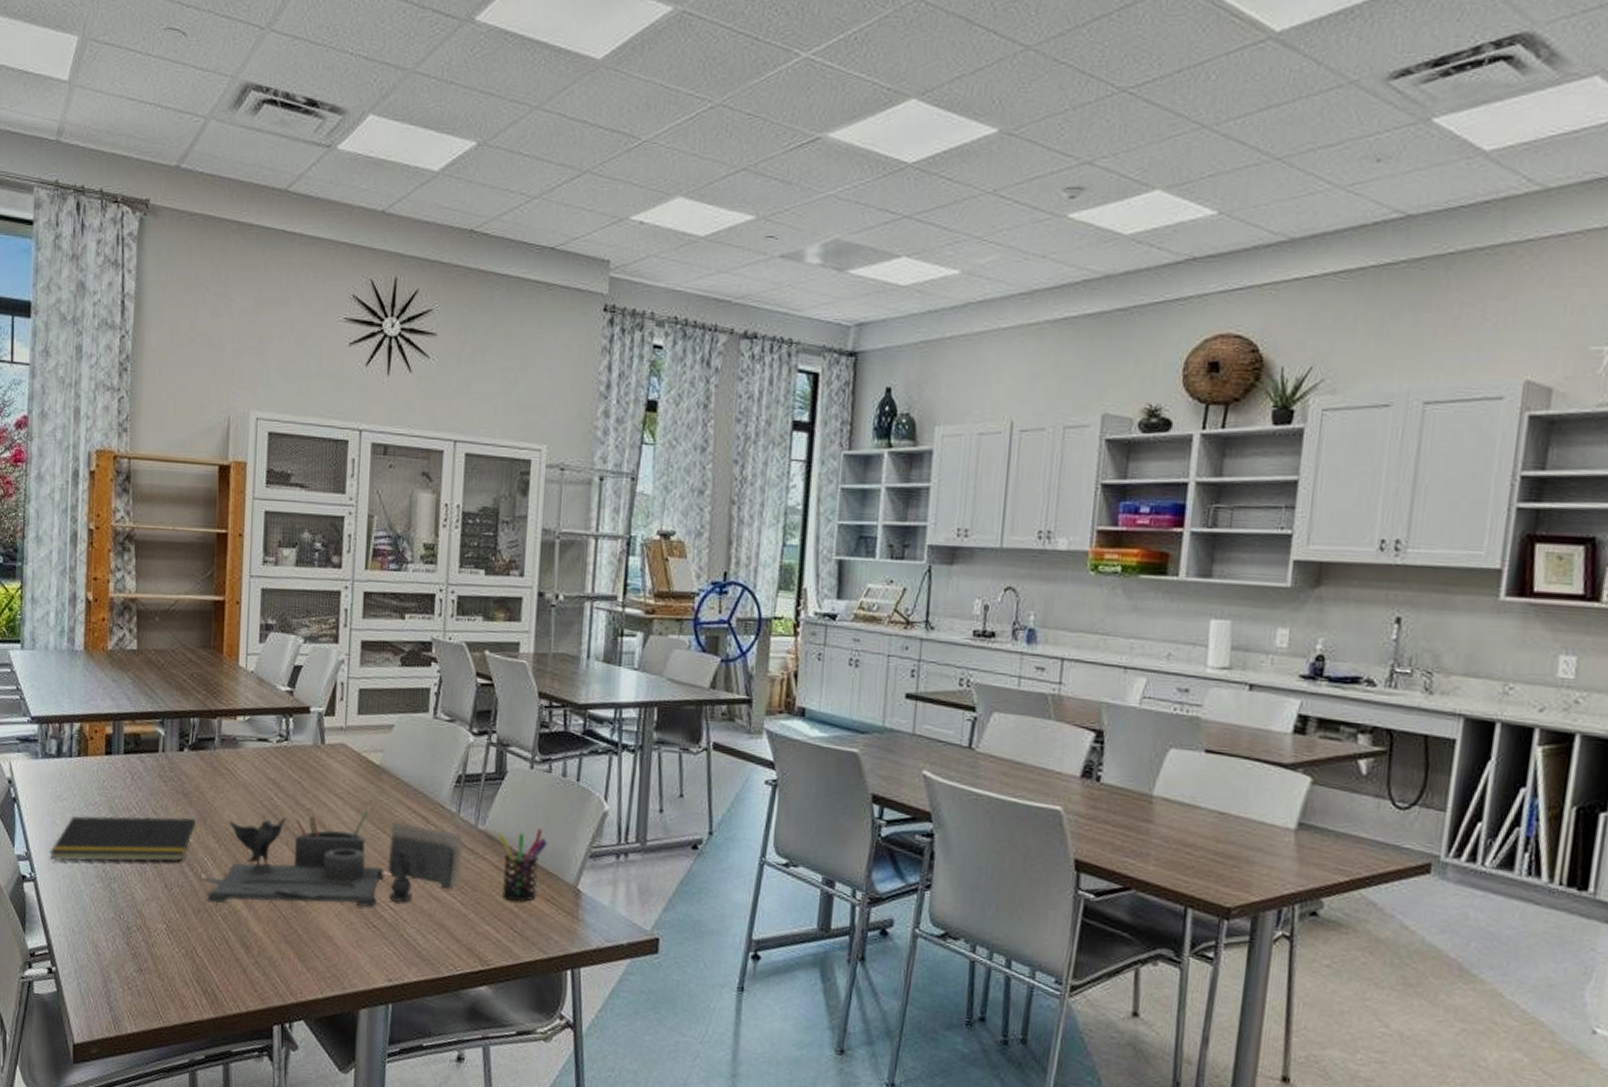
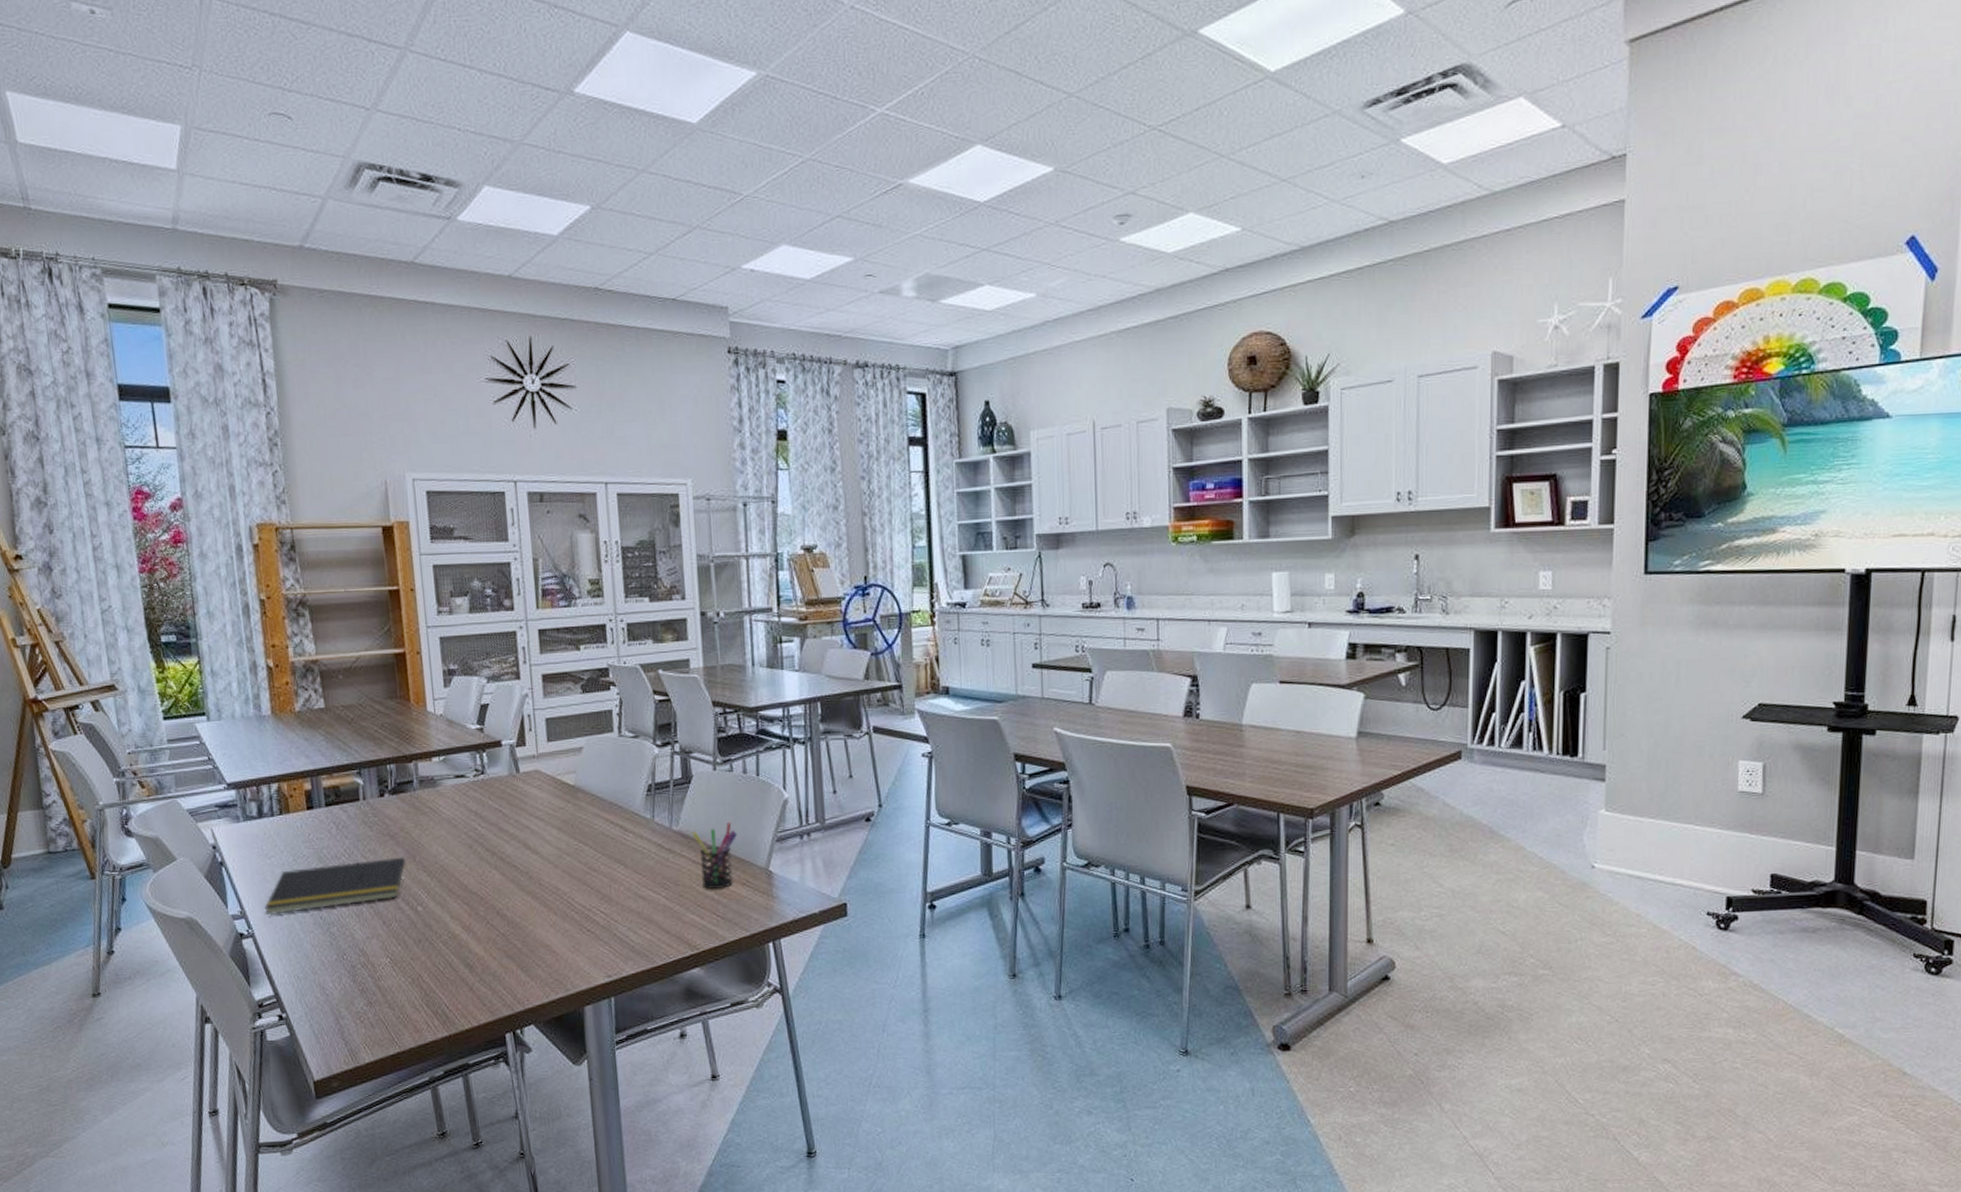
desk organizer: present [201,803,463,907] -> none [418,820,662,932]

